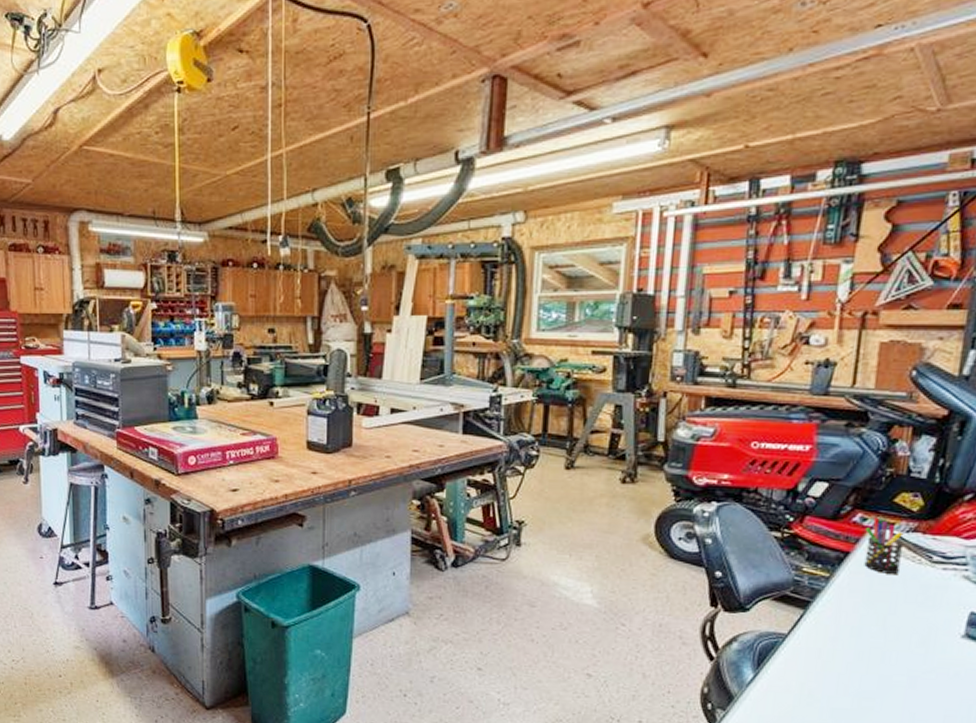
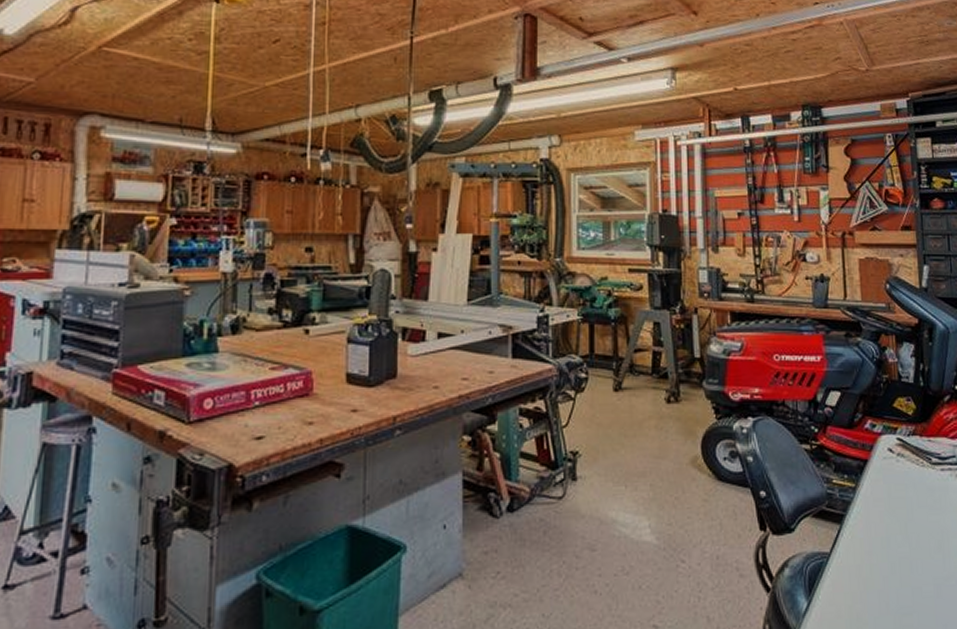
pen holder: present [864,517,904,574] -> none [876,422,909,479]

